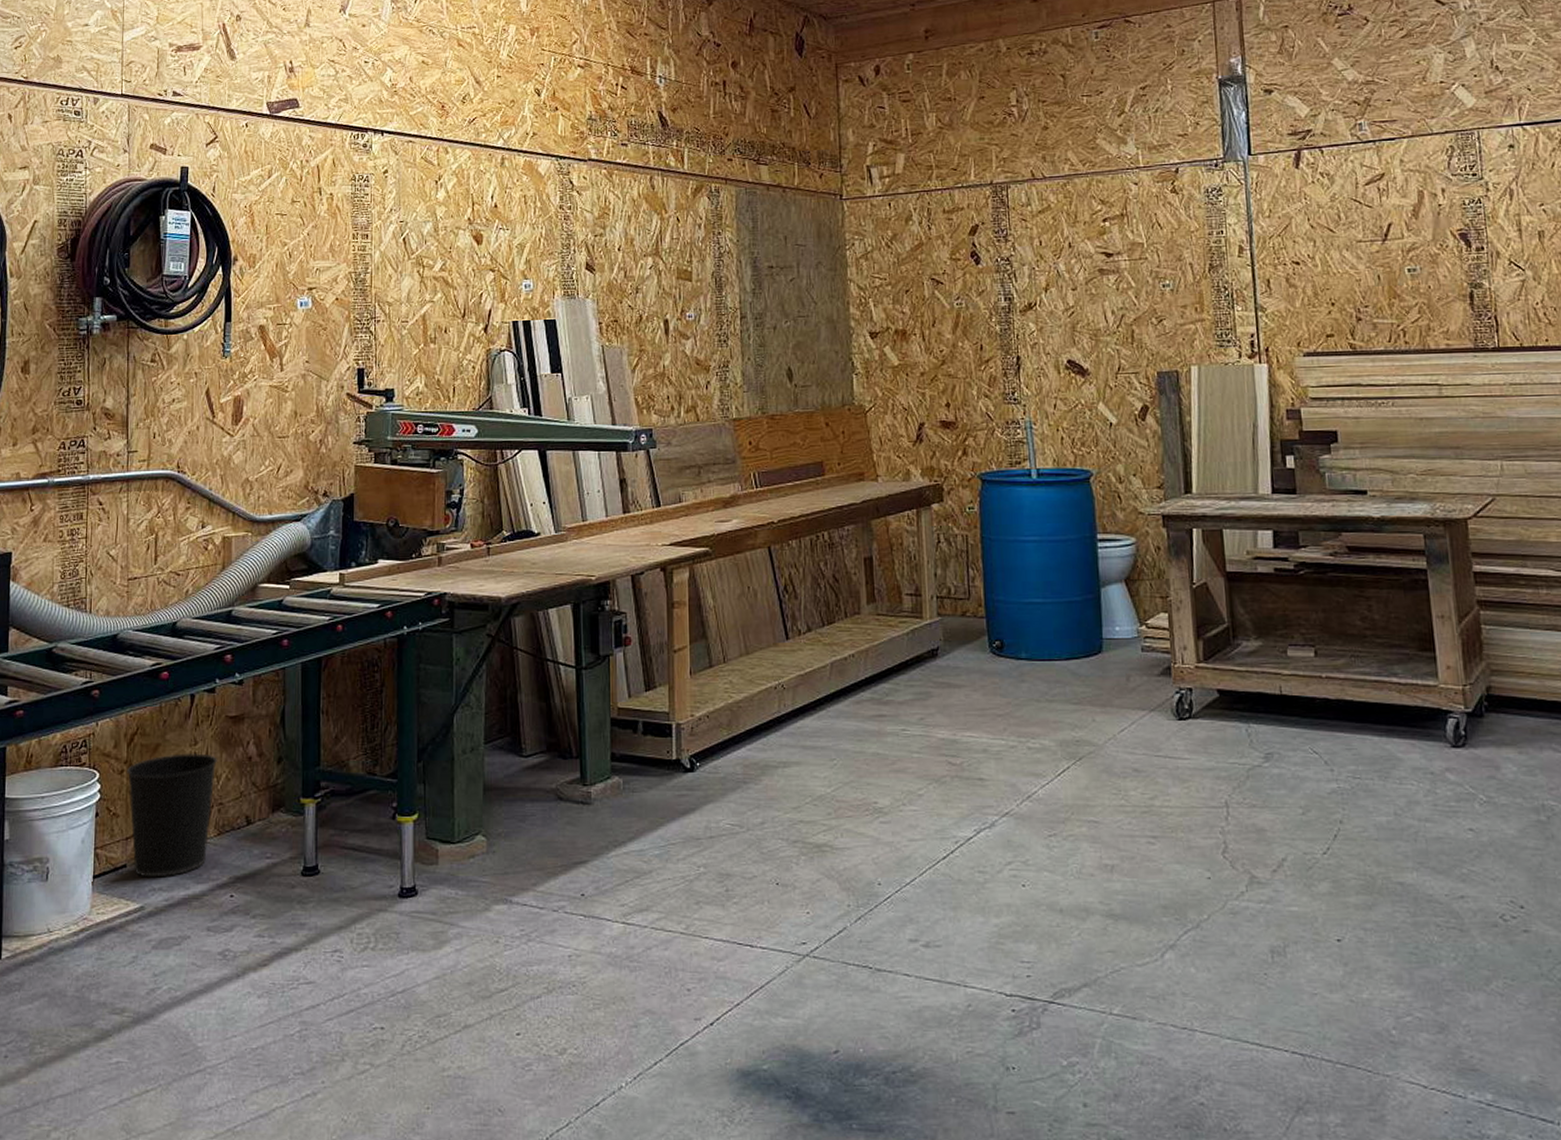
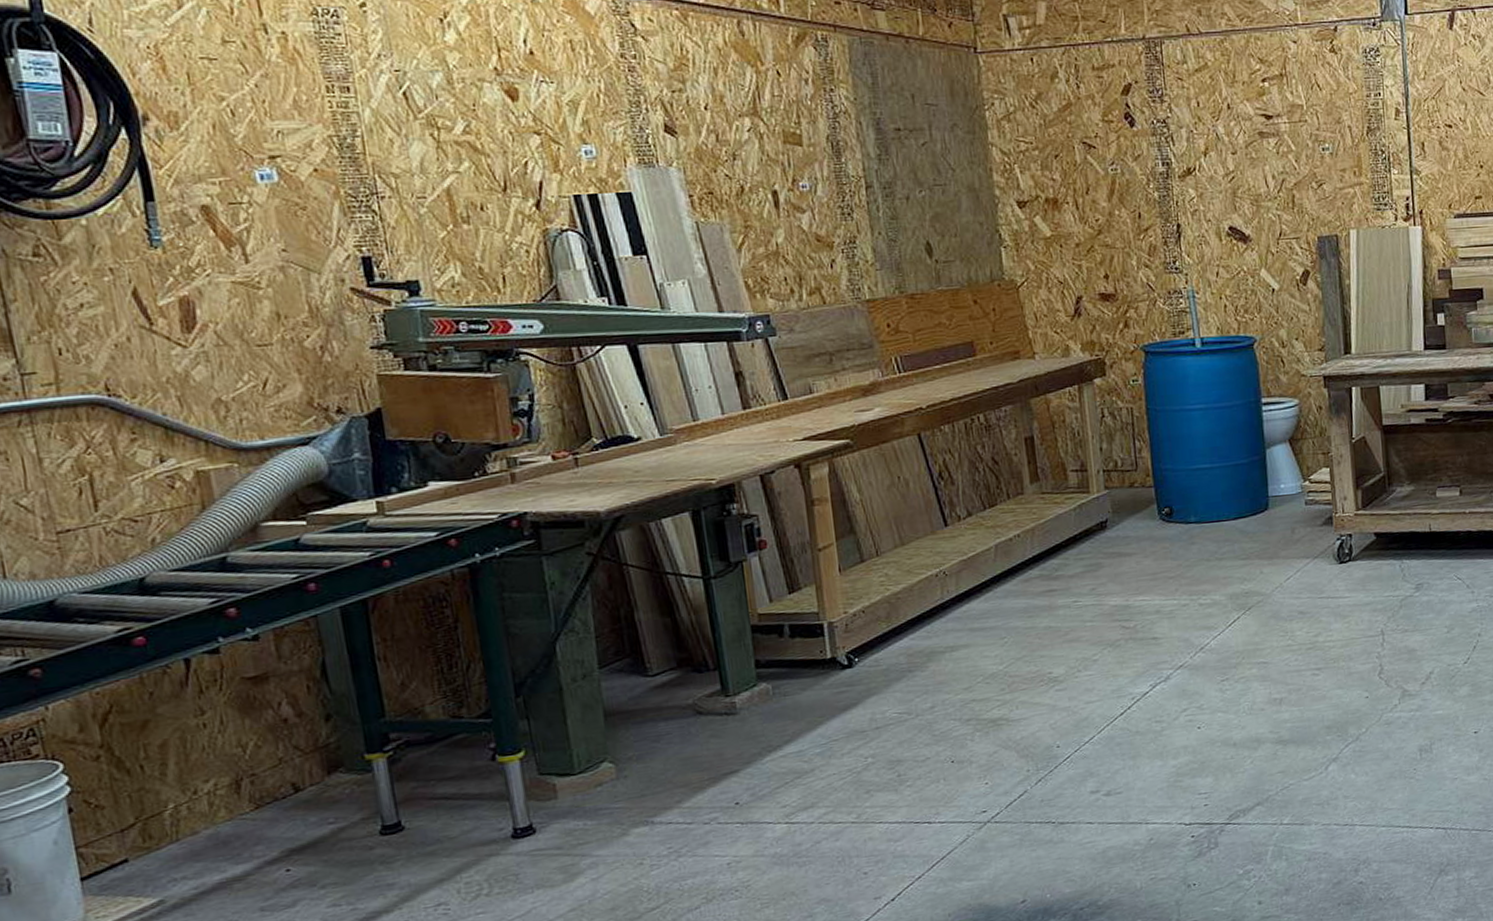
wastebasket: present [127,753,217,878] -> none [105,723,244,868]

